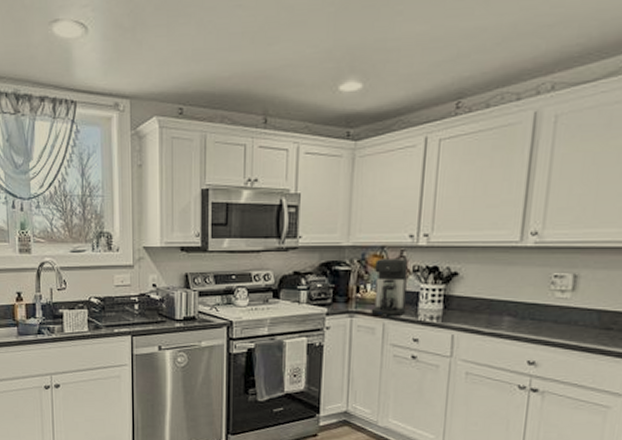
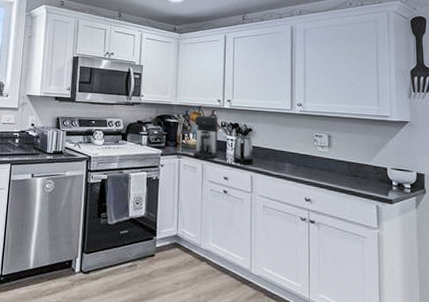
kettle: none [427,282,458,321] -> present [233,135,254,165]

